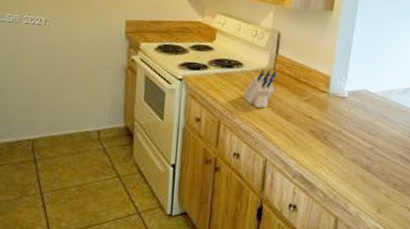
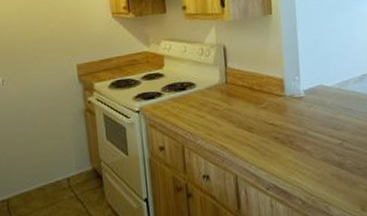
knife block: present [242,69,277,108] -> none [200,84,231,125]

